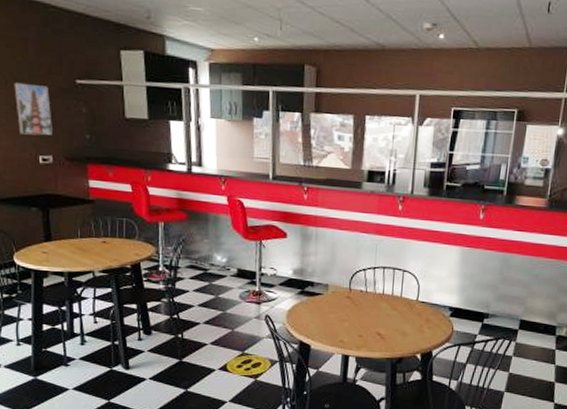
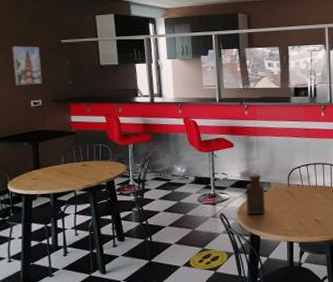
bottle: none [297,270,321,320] -> present [246,172,266,215]

